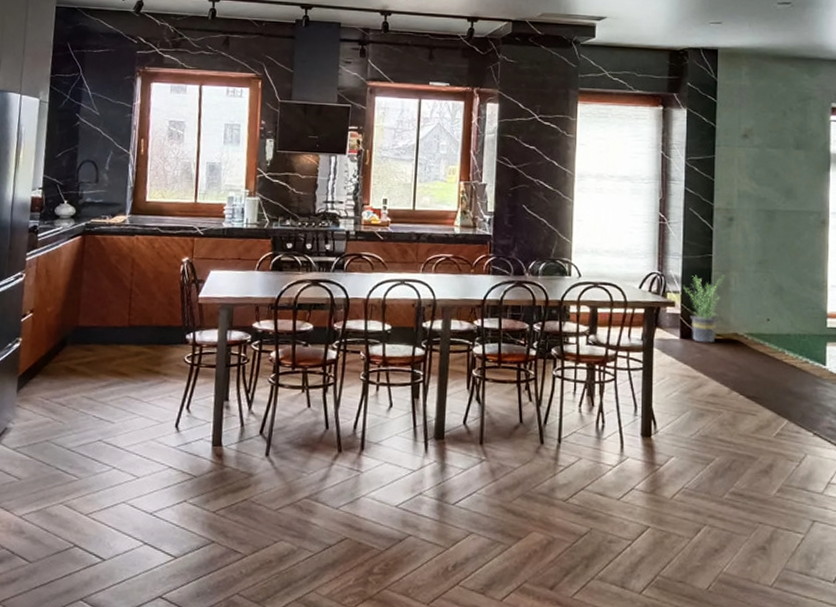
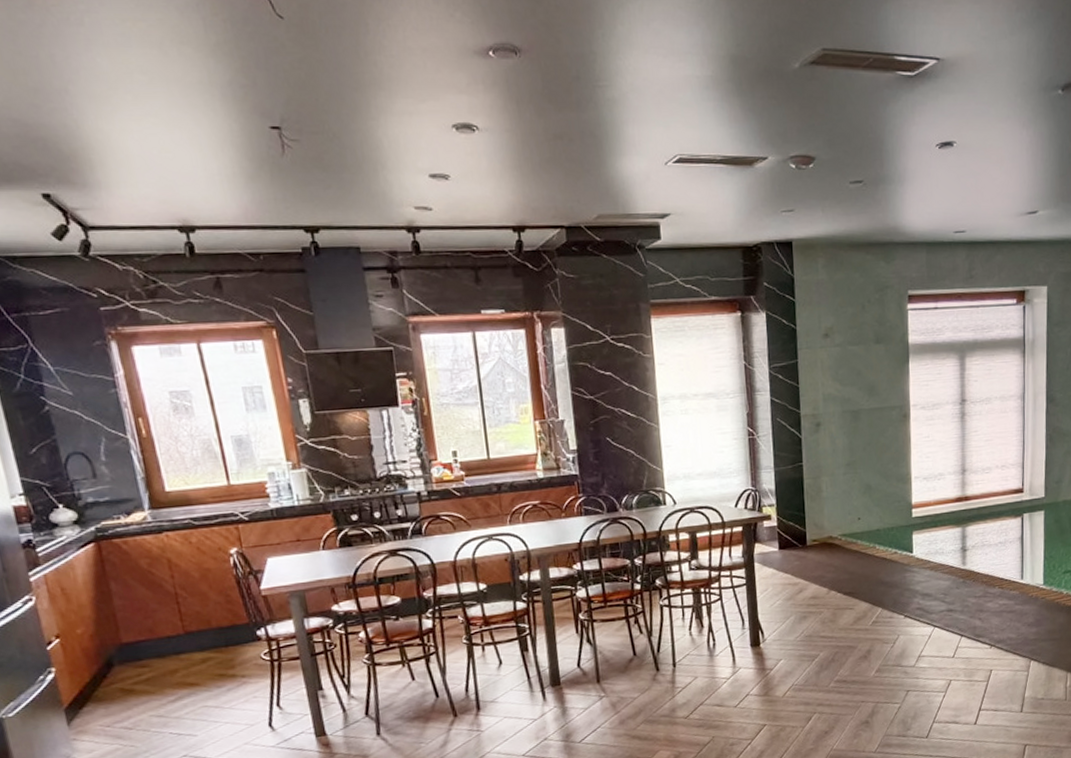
potted plant: present [683,274,727,343] -> none [777,481,818,551]

